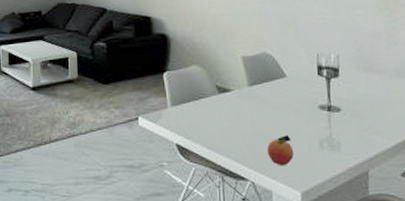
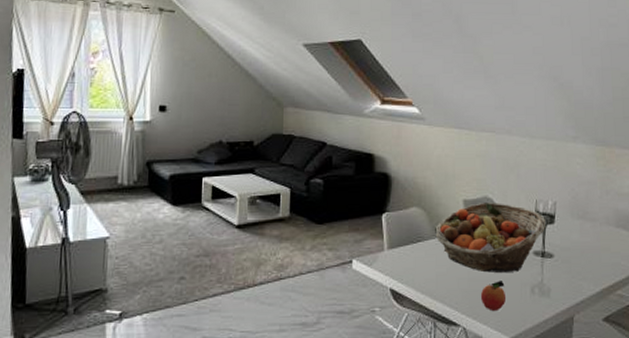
fruit basket: none [216,58,330,128] -> present [435,203,546,273]

